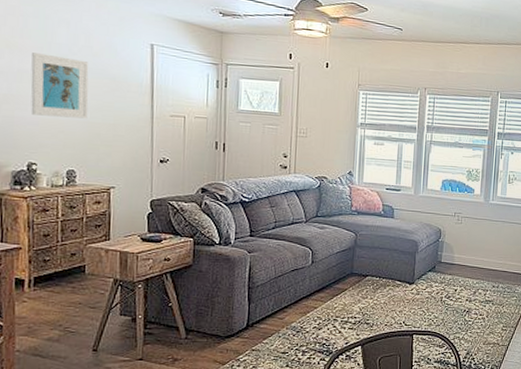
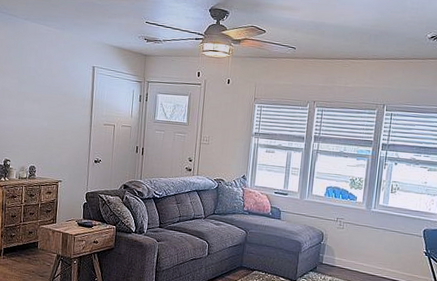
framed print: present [31,53,89,119] -> none [8,75,49,126]

